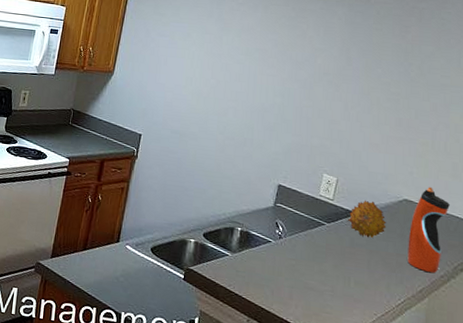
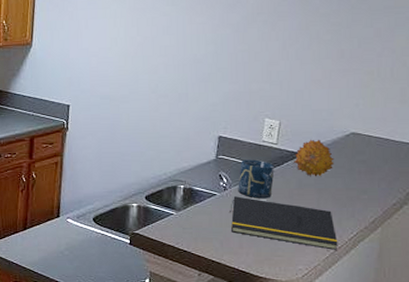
notepad: none [283,246,386,315] -> present [230,196,338,250]
cup: none [292,211,329,253] -> present [238,159,275,198]
water bottle: present [407,187,450,274] -> none [357,116,399,203]

